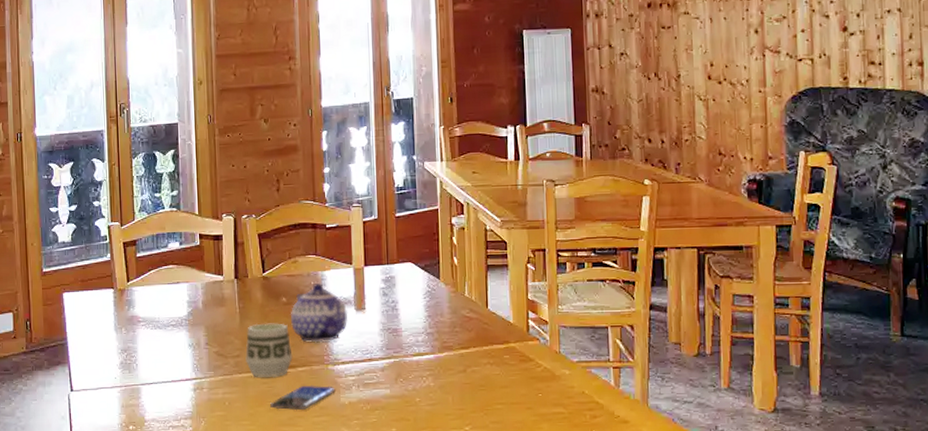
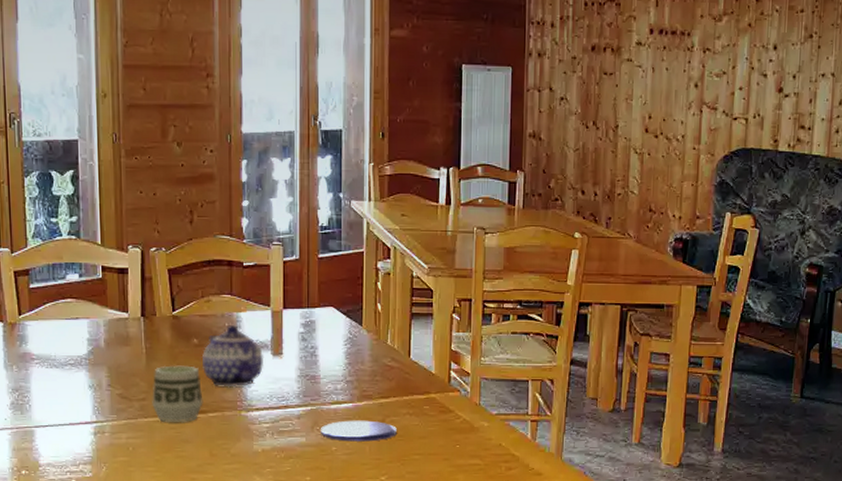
smartphone: present [270,385,336,411] -> none [178,431,248,458]
saucer: none [404,371,478,392] -> present [321,420,397,442]

